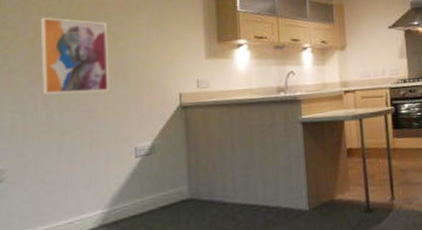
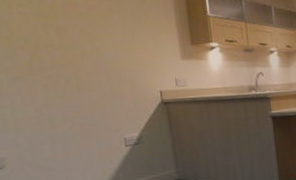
wall art: present [40,17,110,95] -> none [12,16,93,91]

